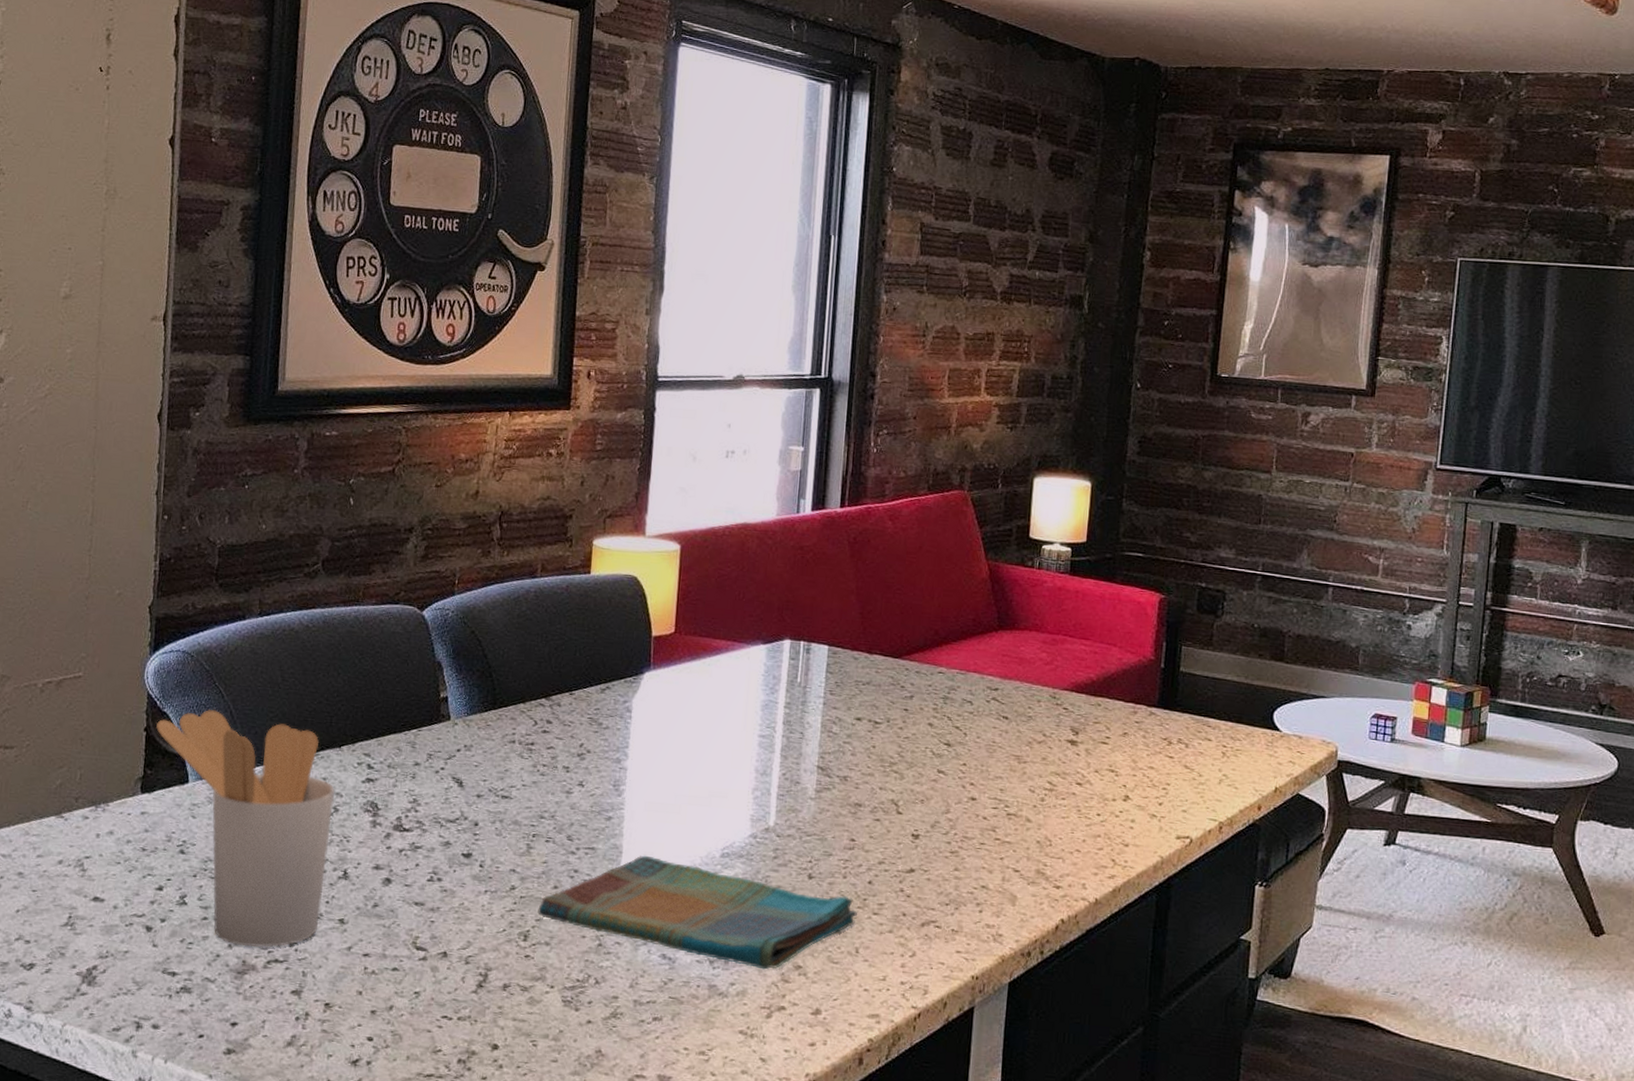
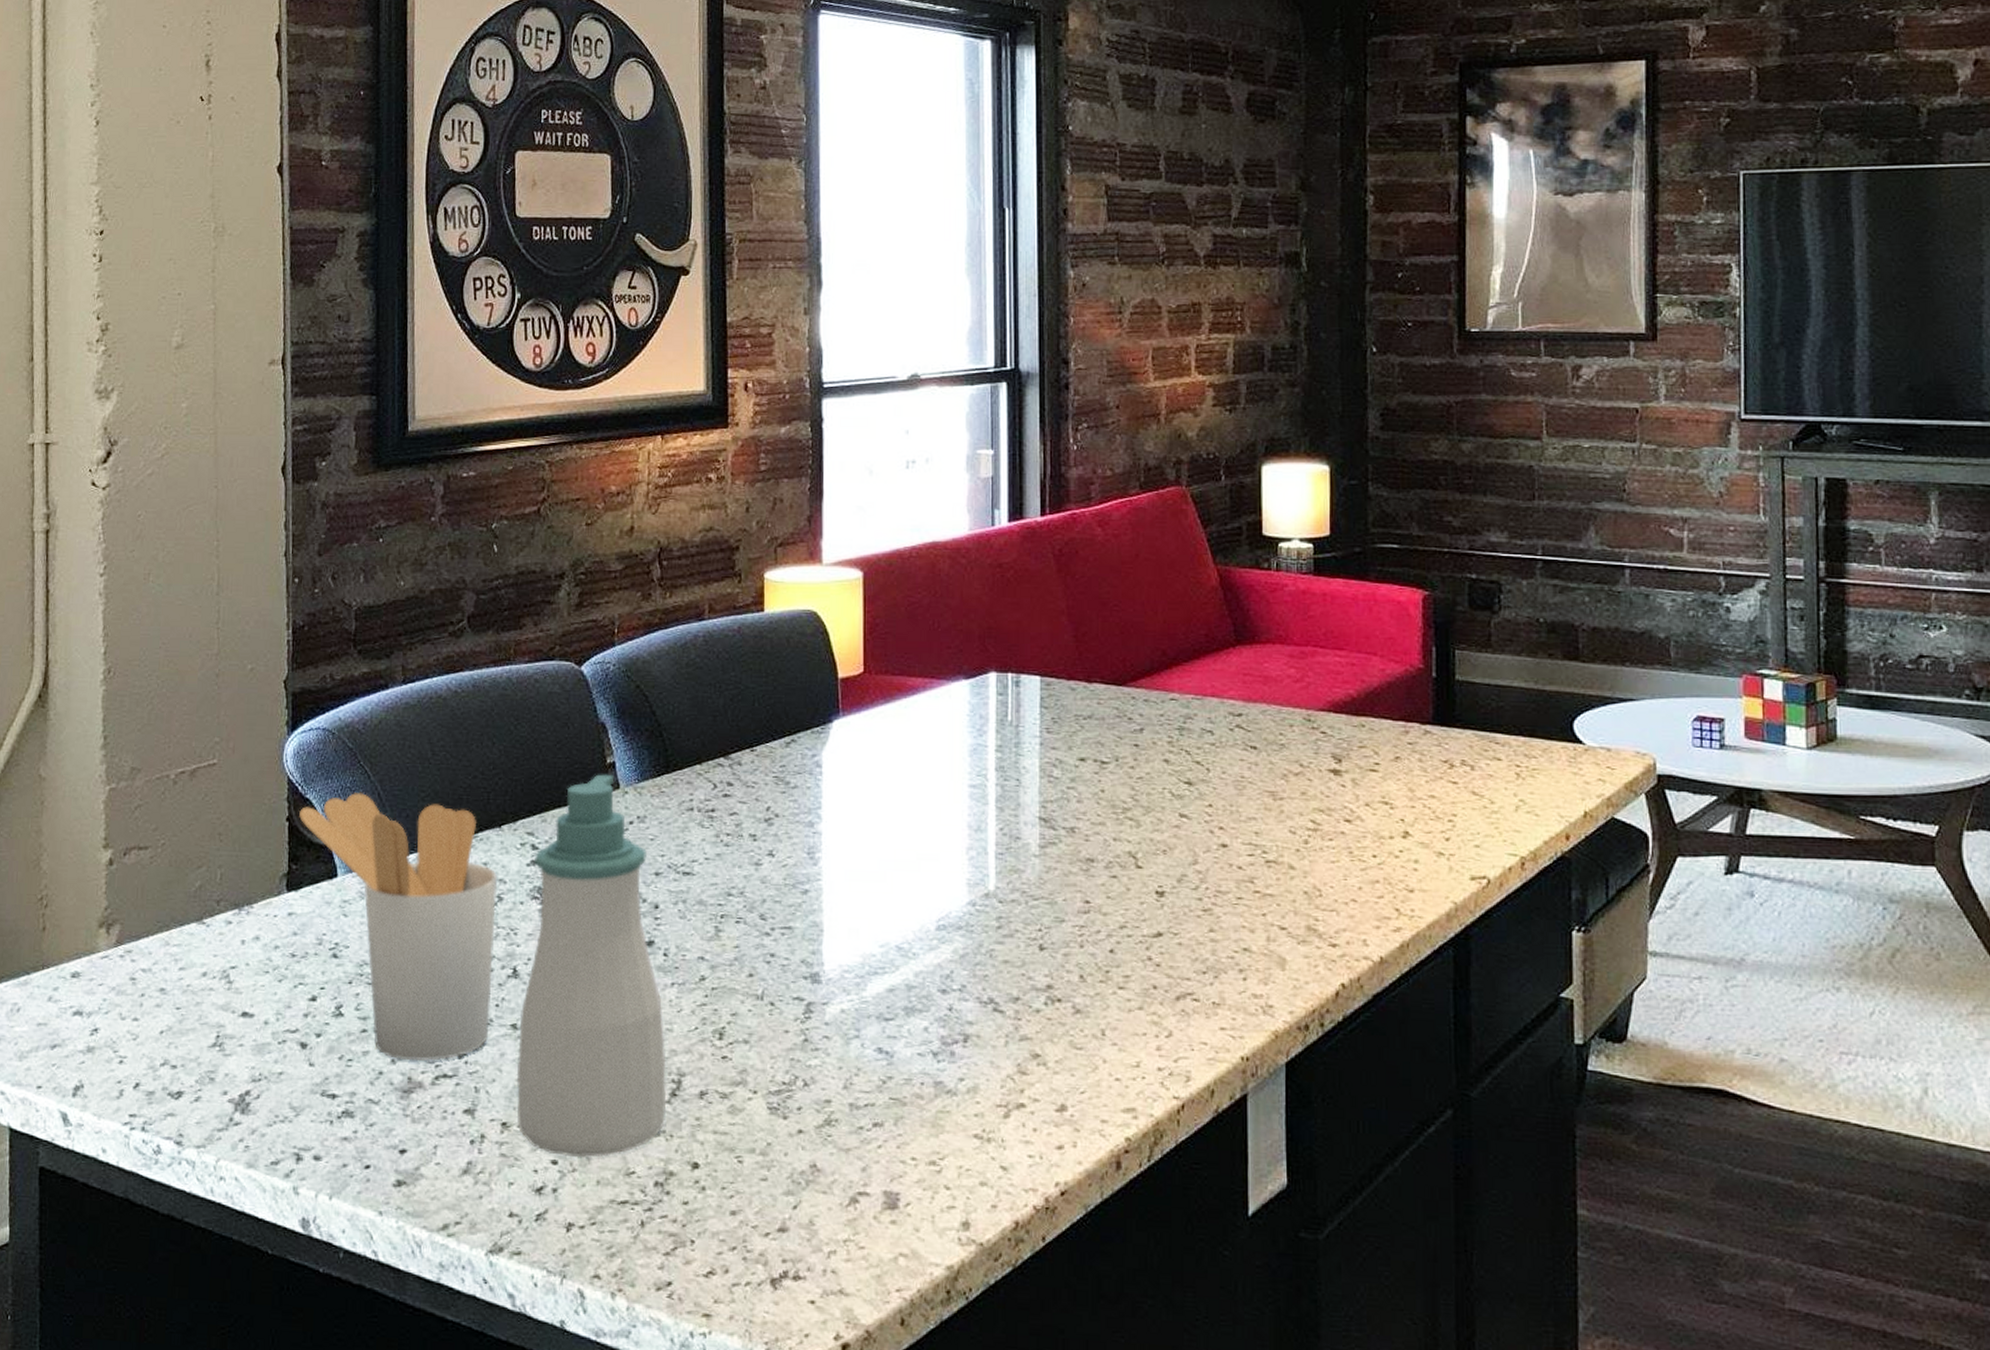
soap bottle: none [338,706,476,1037] -> present [516,774,667,1158]
dish towel: present [537,855,858,970] -> none [732,932,1101,1061]

